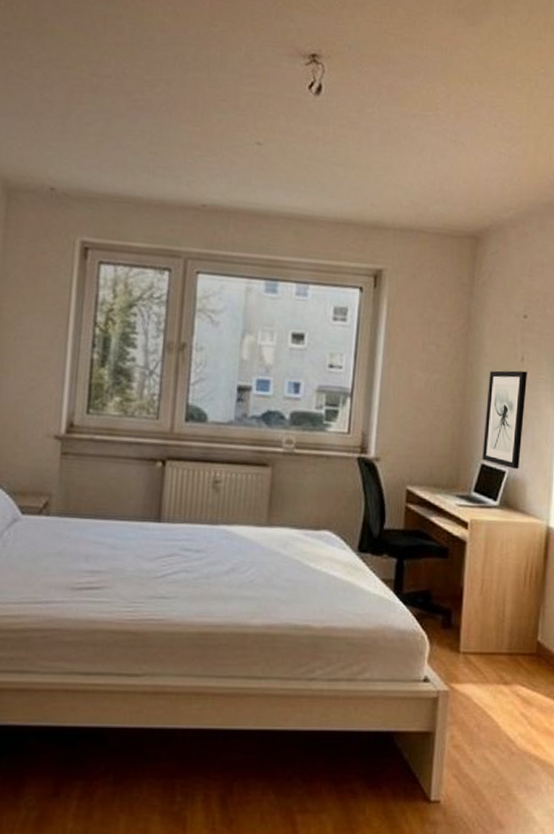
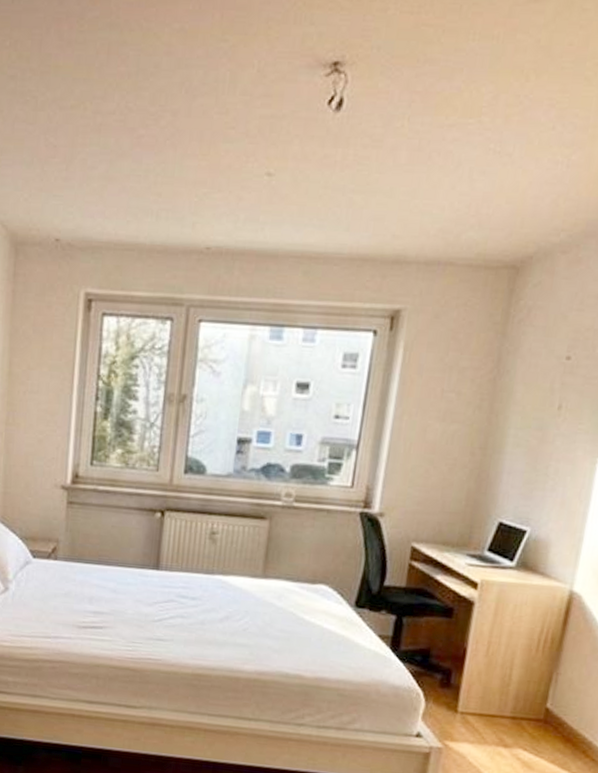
wall art: present [482,370,527,470] -> none [500,420,564,529]

